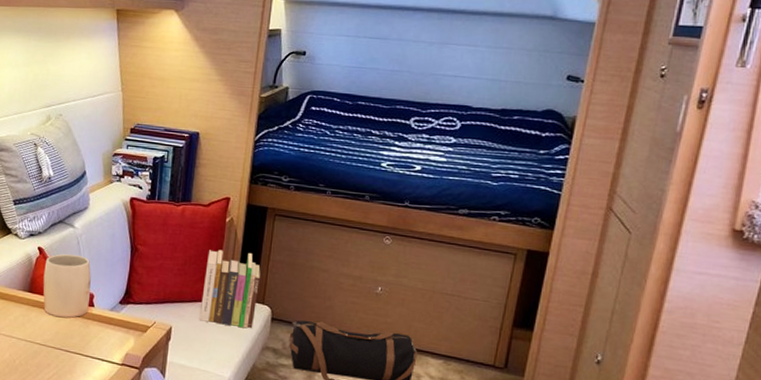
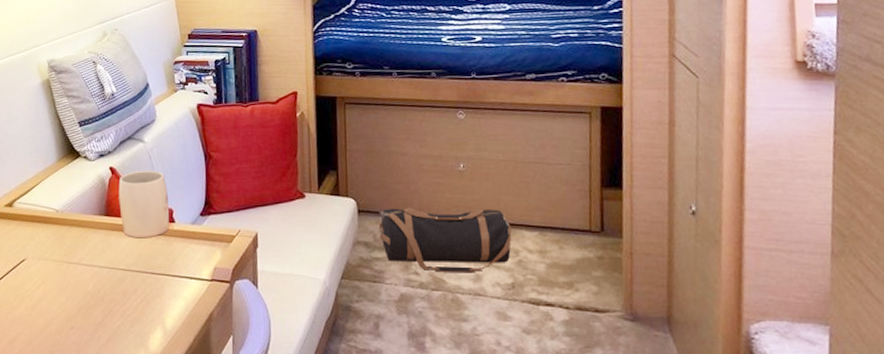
books: present [200,249,261,329] -> none [283,145,341,225]

